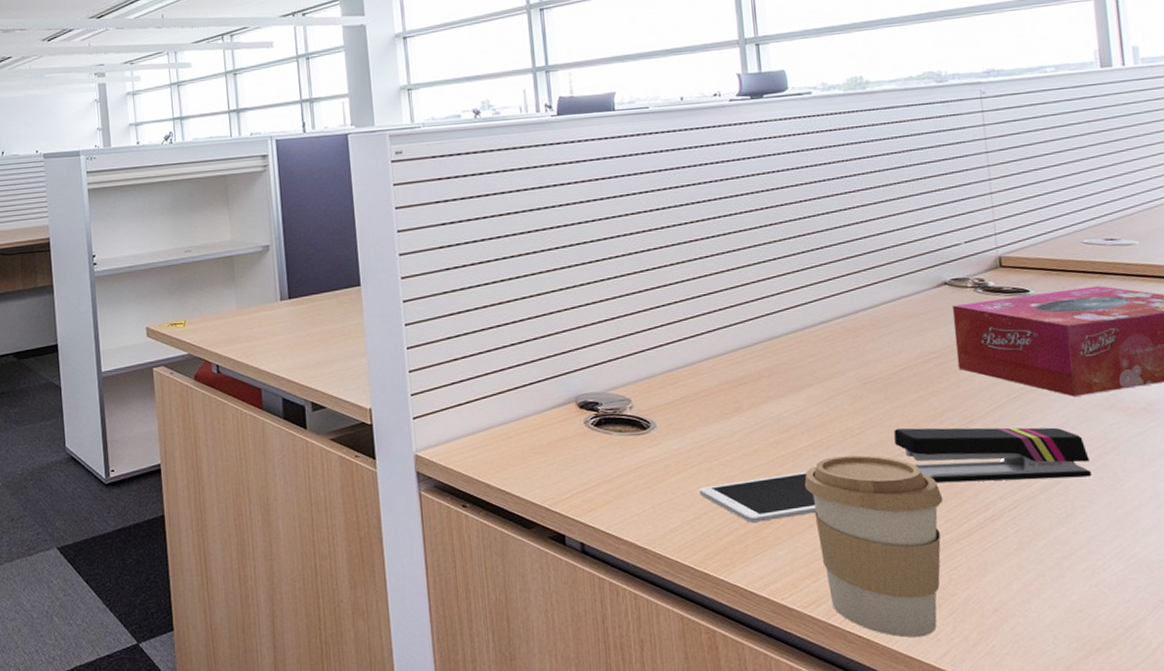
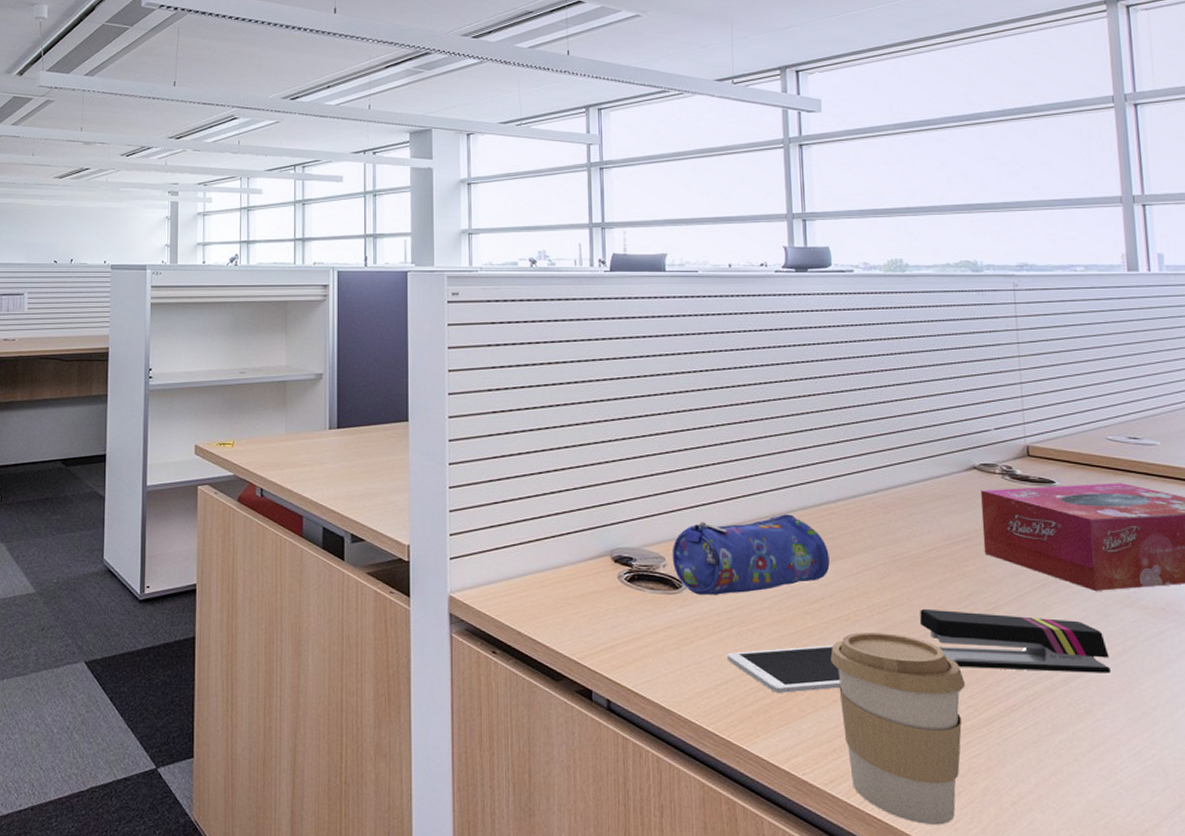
pencil case: none [637,346,800,433] -> present [672,514,830,595]

